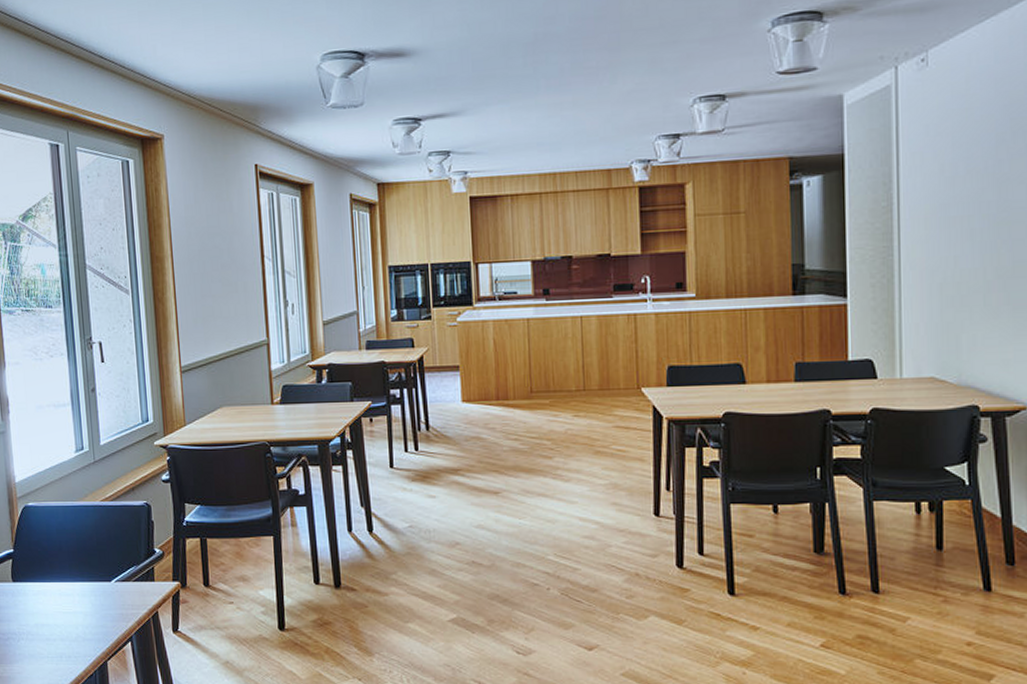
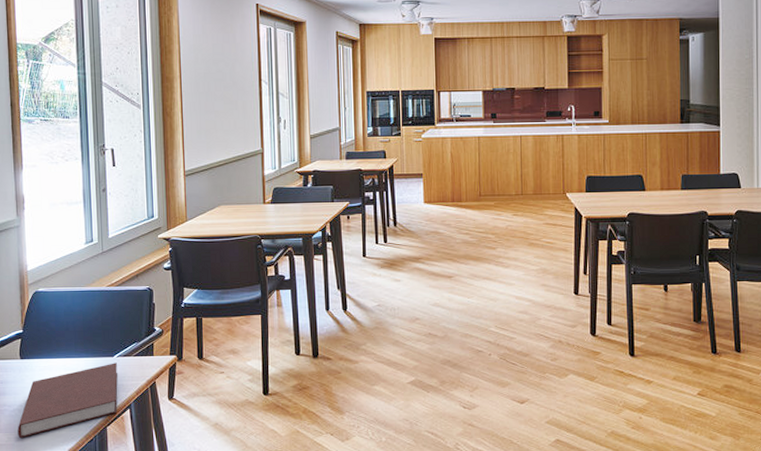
notebook: none [13,588,118,671] -> present [17,363,118,439]

